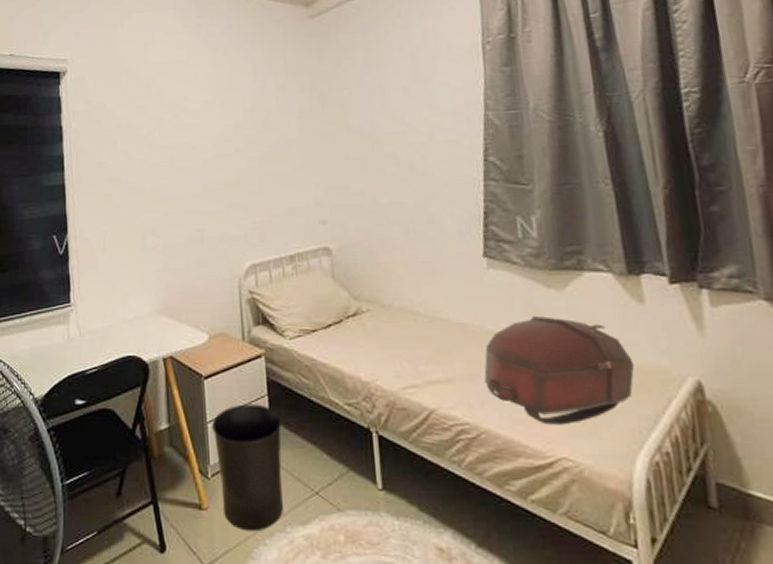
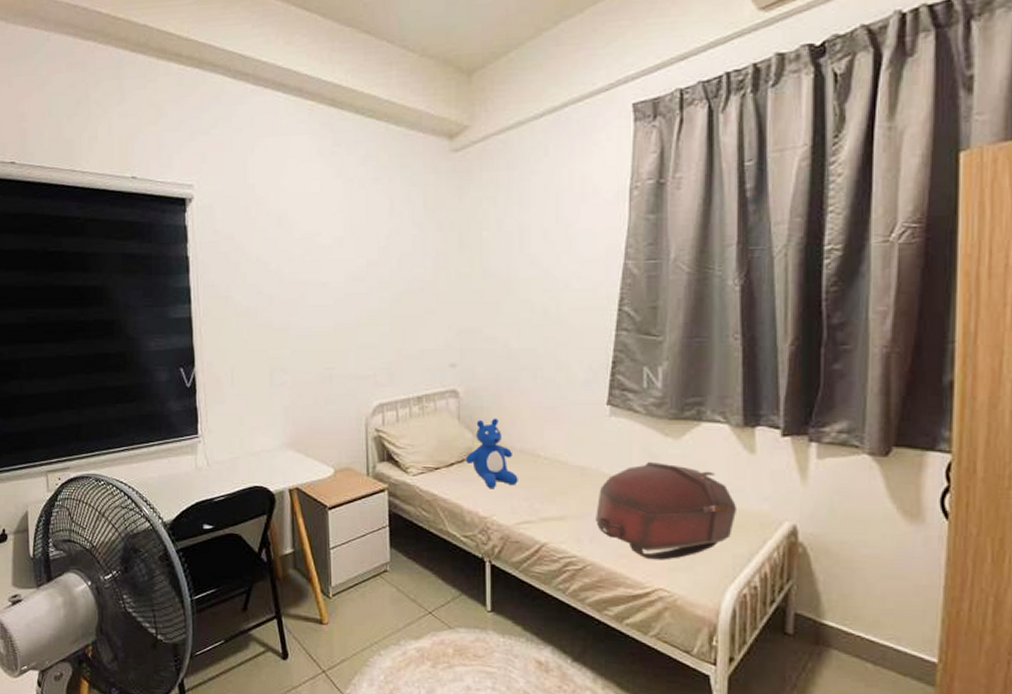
waste bin: present [212,404,283,530] -> none [335,533,401,643]
teddy bear: none [342,275,399,350] -> present [465,418,518,488]

